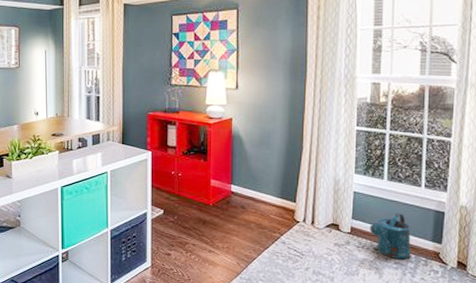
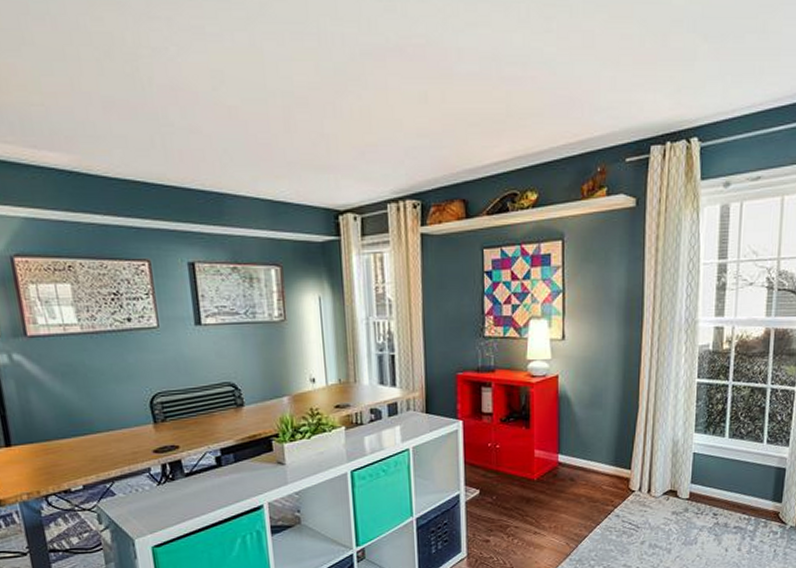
watering can: present [370,213,411,260] -> none [709,473,752,524]

